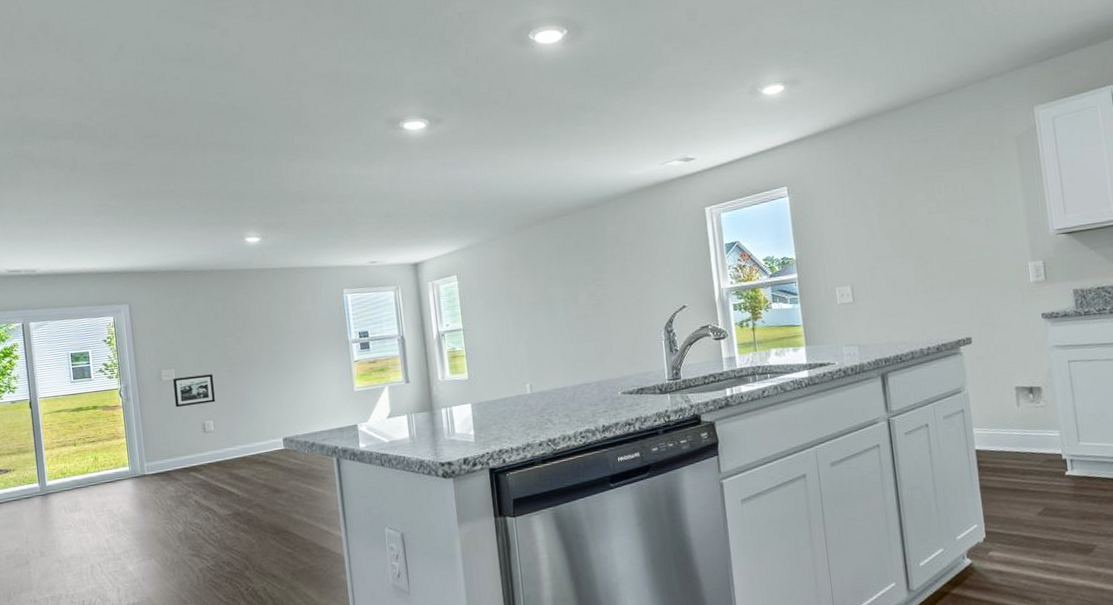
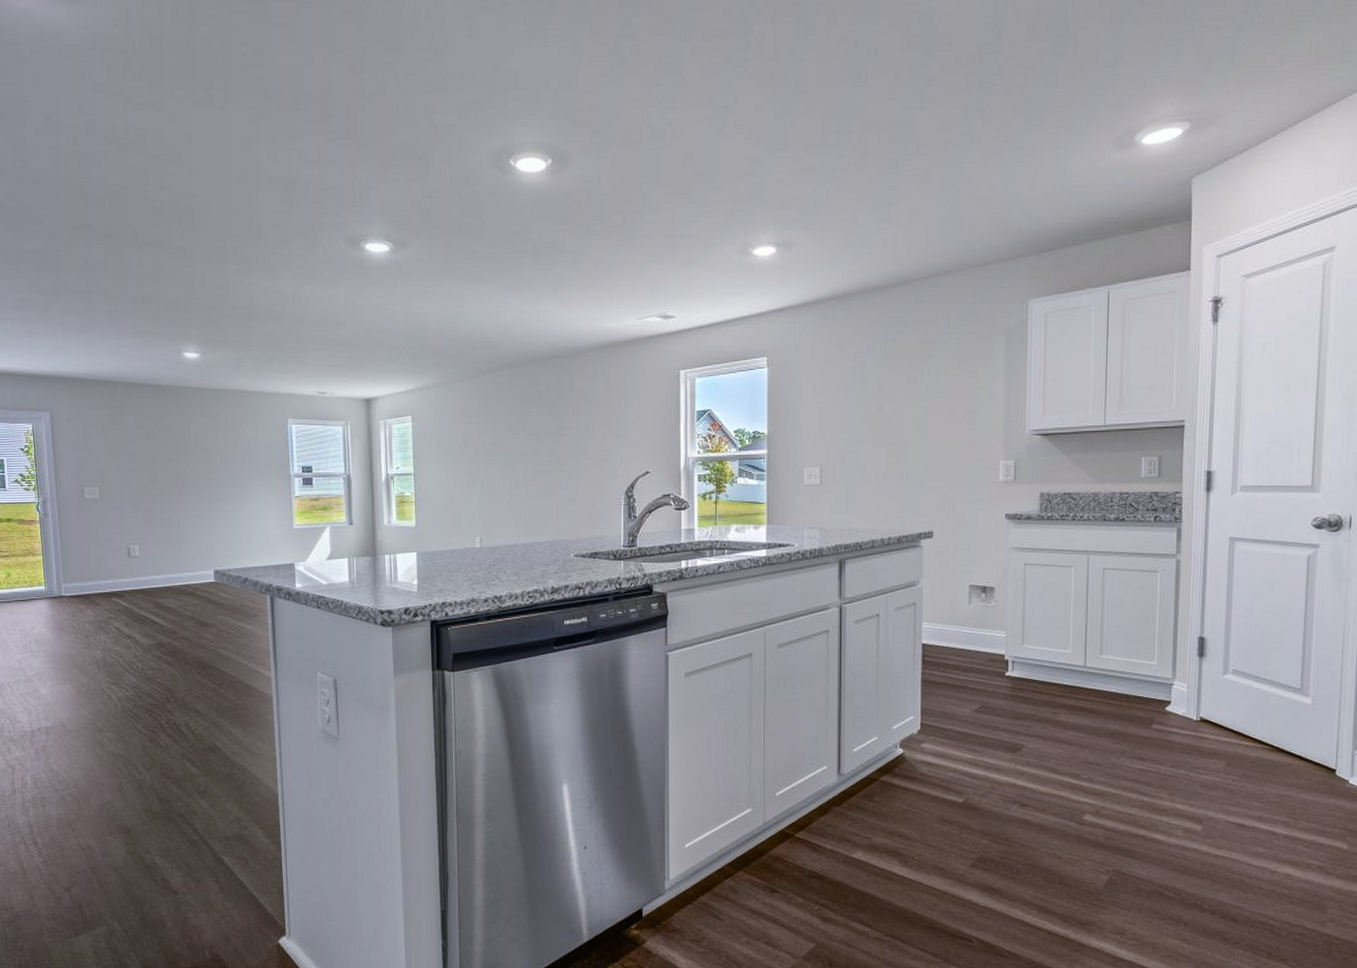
picture frame: present [173,374,215,408] -> none [97,496,142,529]

